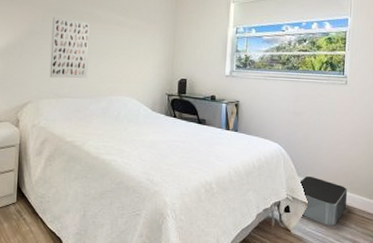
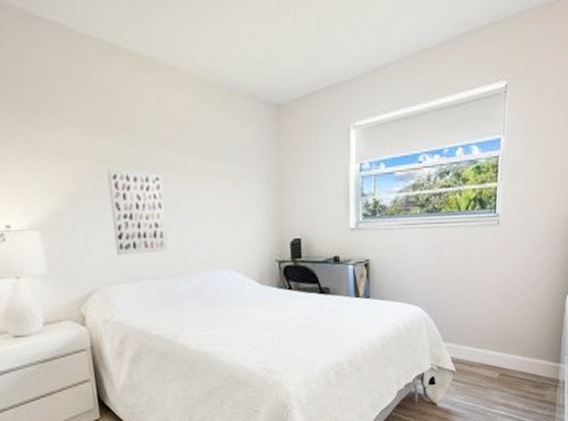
storage bin: present [300,175,347,226] -> none [447,339,499,393]

